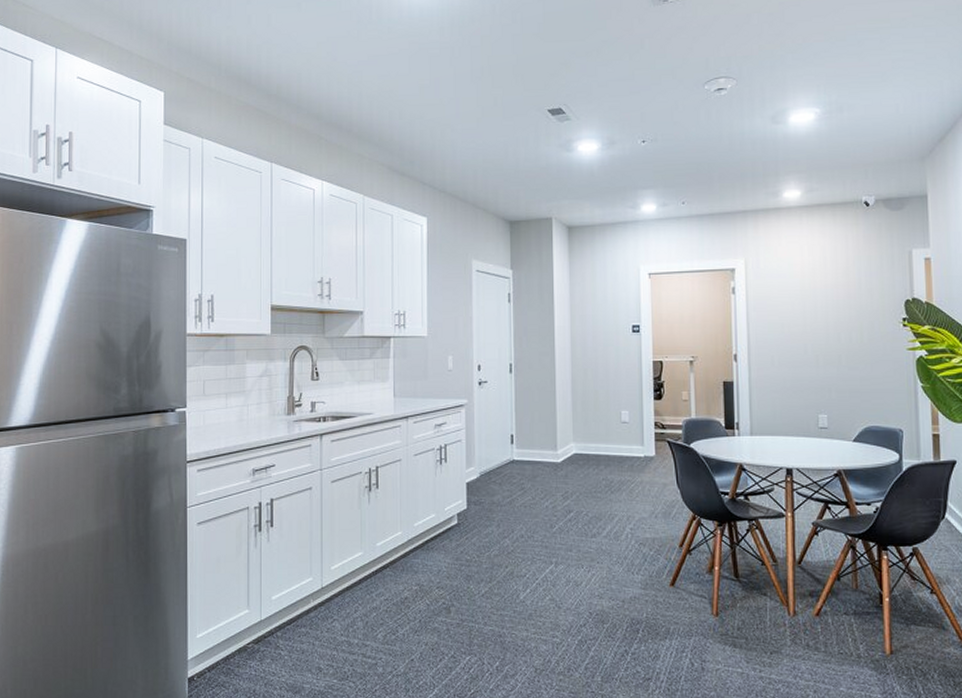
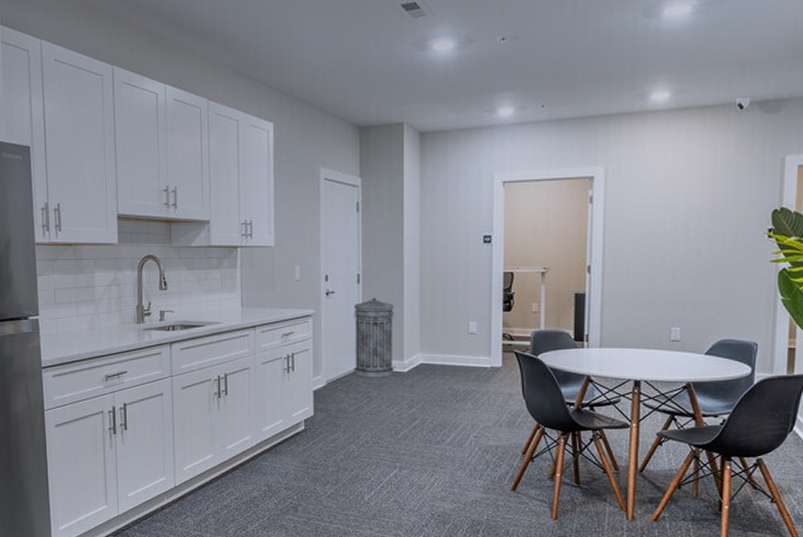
trash can: none [506,386,548,469] -> present [353,297,395,378]

